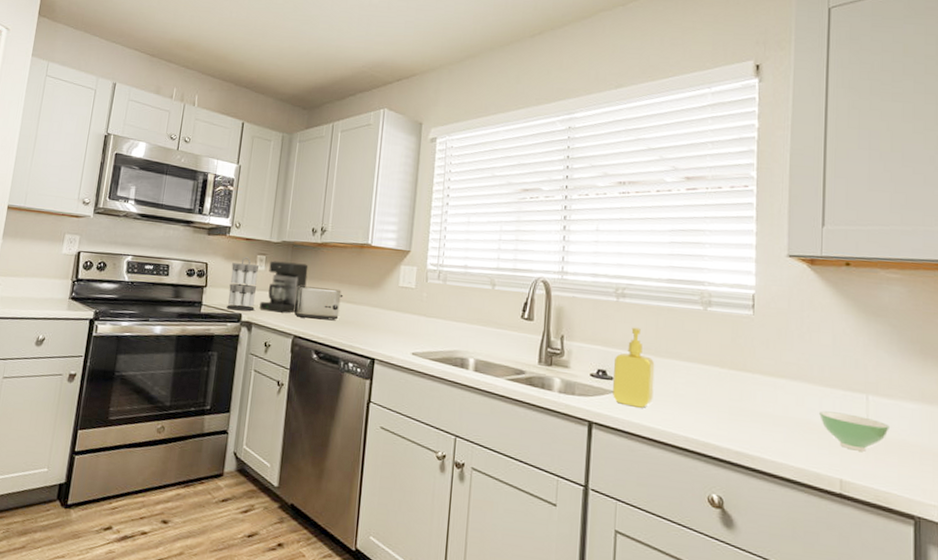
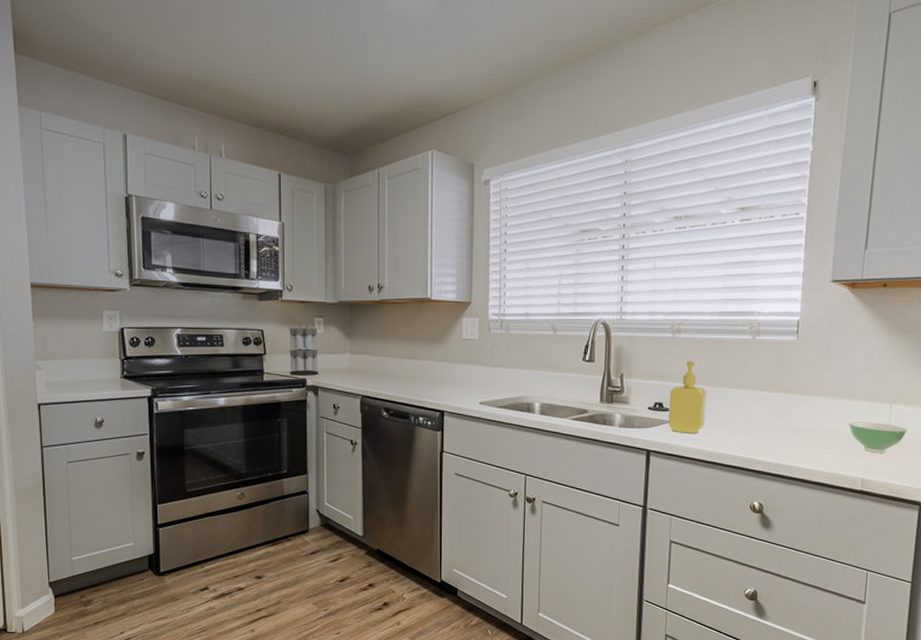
coffee maker: present [259,261,309,313] -> none [324,322,369,374]
toaster: present [293,286,344,321] -> none [359,346,408,379]

